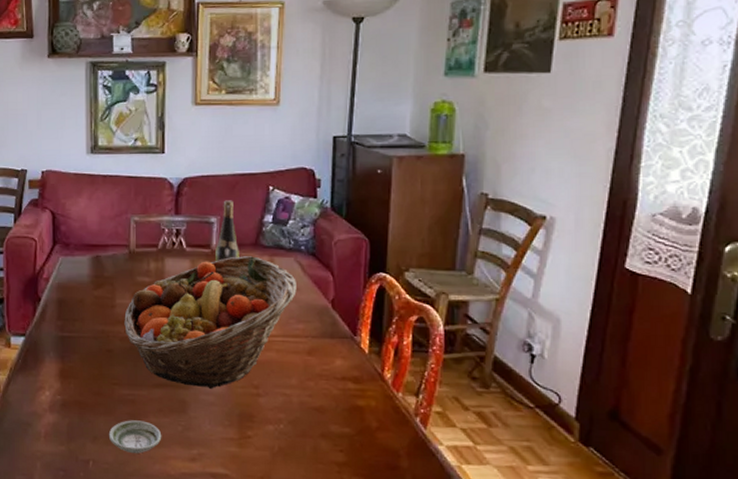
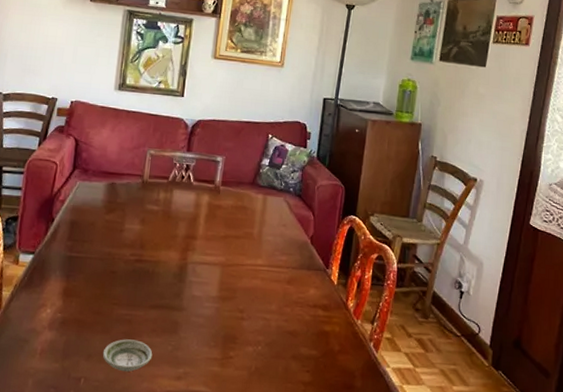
fruit basket: present [124,256,297,389] -> none [130,192,284,311]
wine bottle: present [215,200,239,262] -> none [217,143,239,197]

